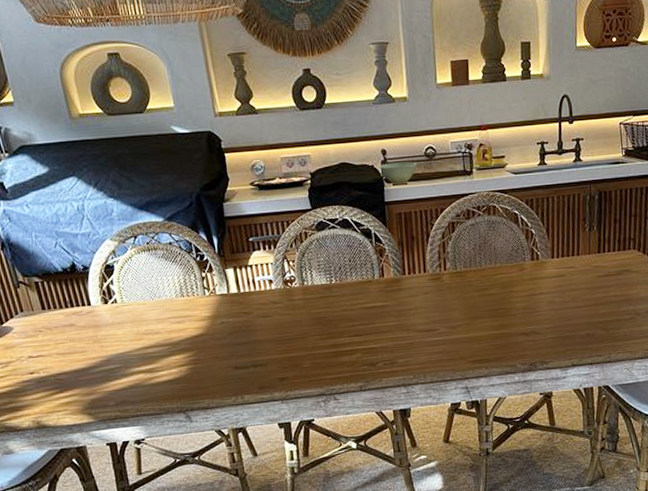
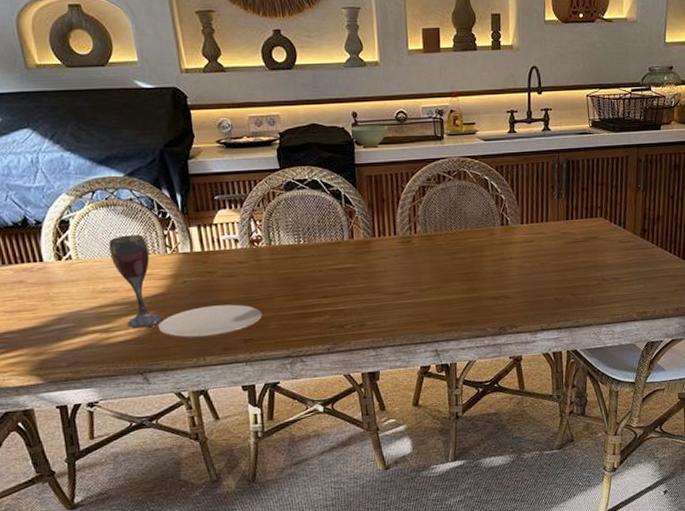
cup: none [150,277,203,369] -> present [108,234,163,329]
plate: none [198,344,296,378] -> present [158,304,262,339]

